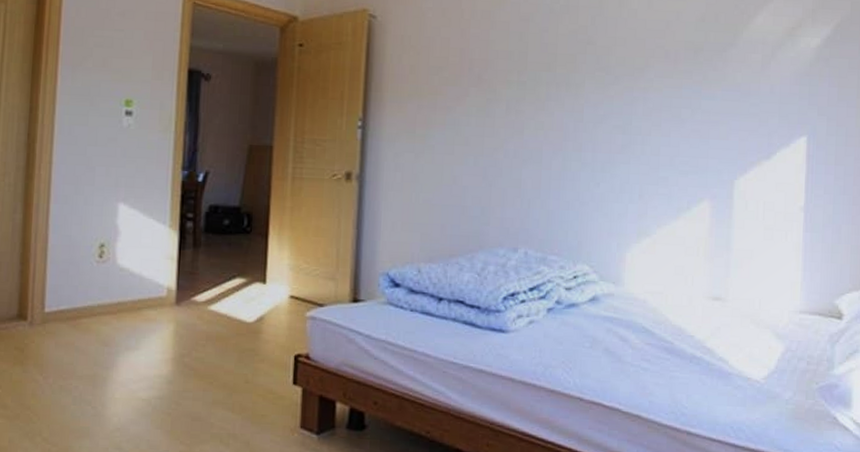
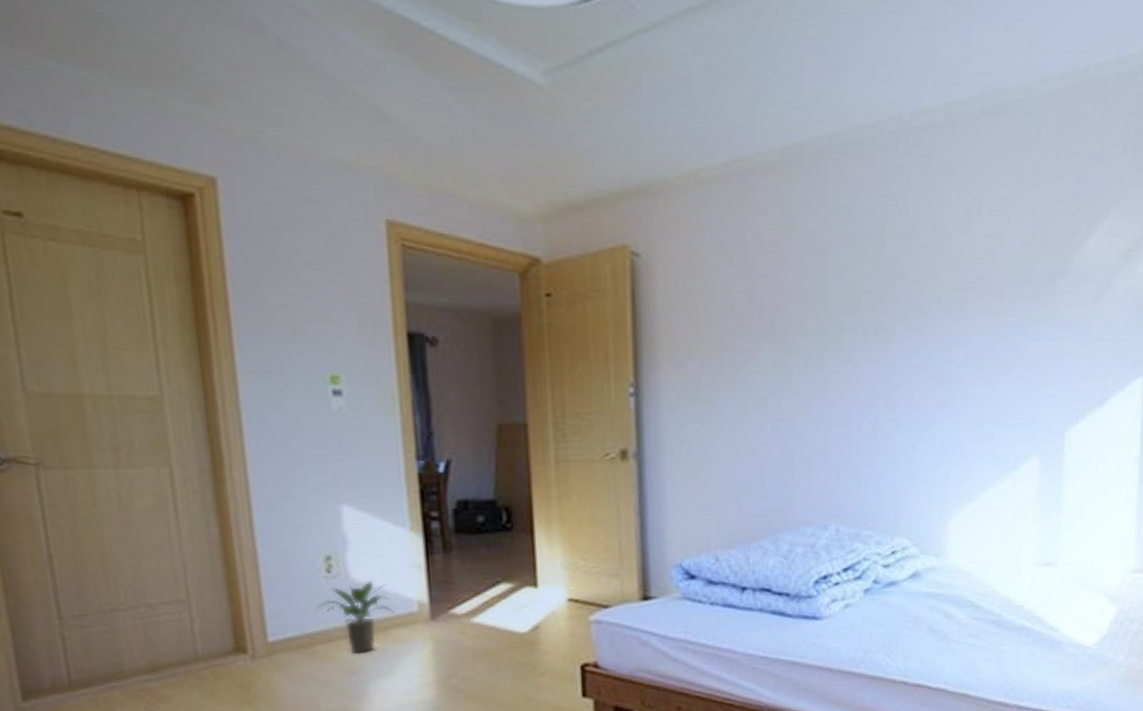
potted plant: none [86,267,147,329] -> present [316,580,394,654]

